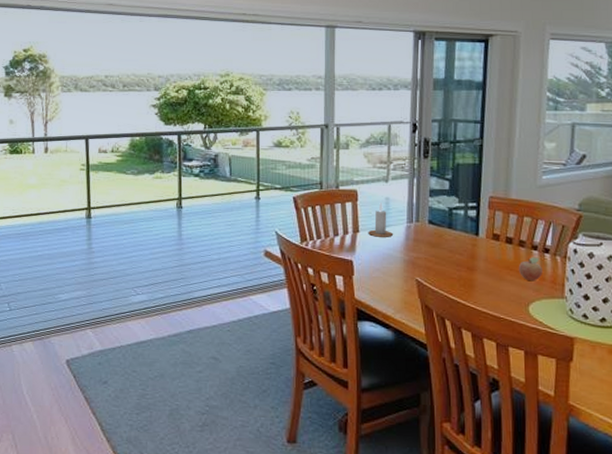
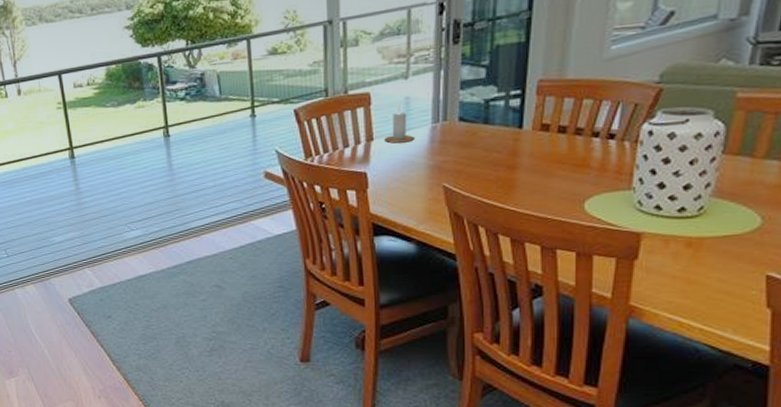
fruit: present [518,257,543,282] -> none [572,145,605,174]

